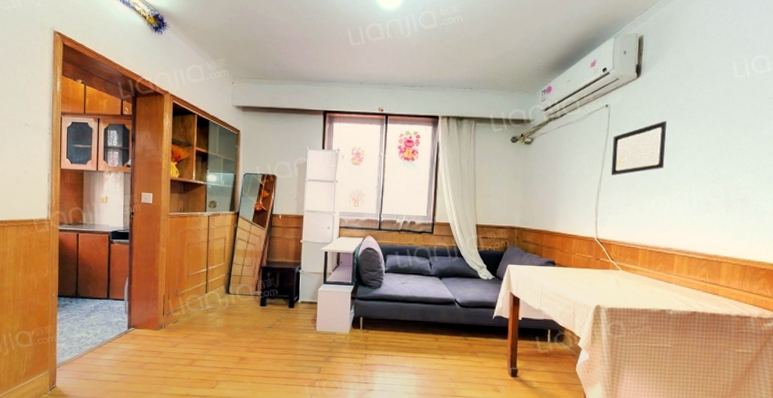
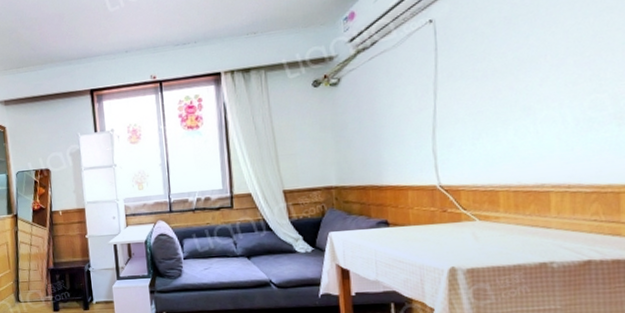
wall art: present [610,121,666,175] -> none [444,25,520,106]

